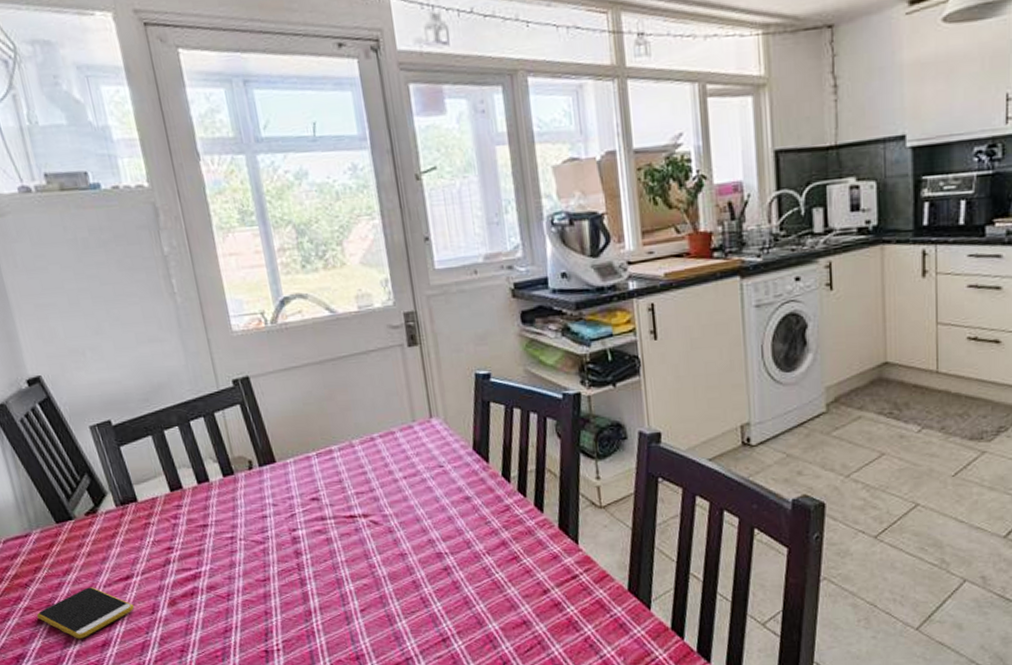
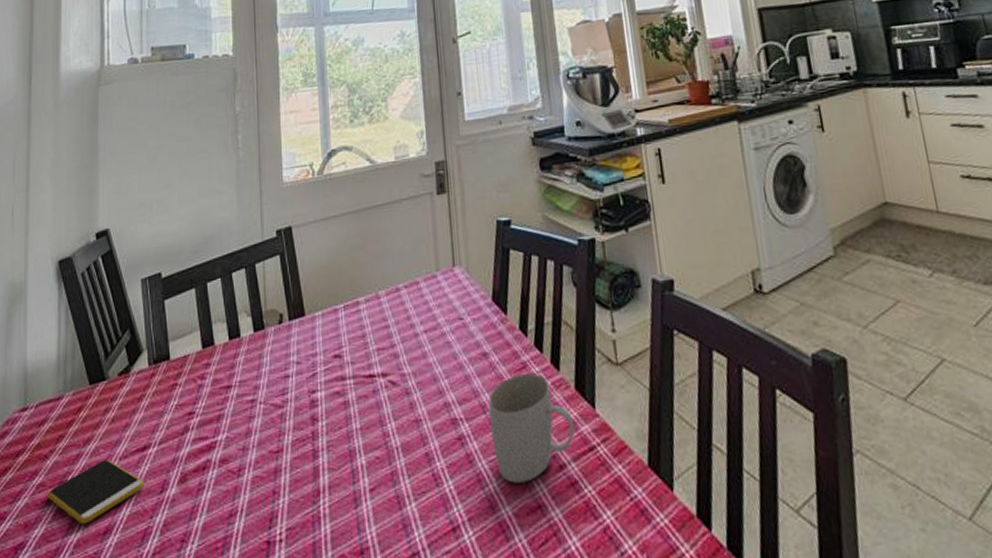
mug: none [472,515,559,605] -> present [488,373,575,483]

